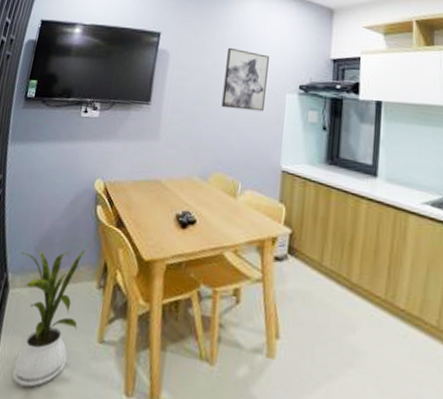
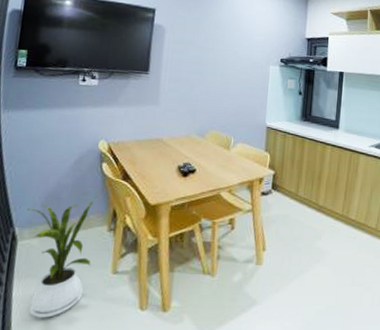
wall art: present [221,47,269,112] -> none [215,25,256,80]

